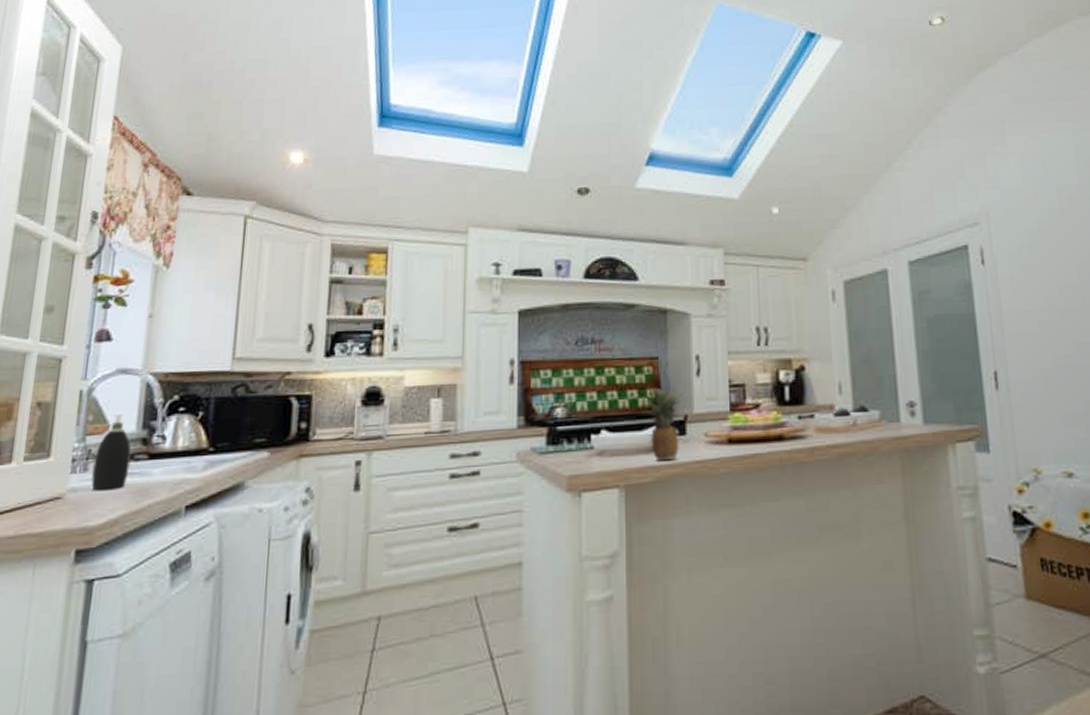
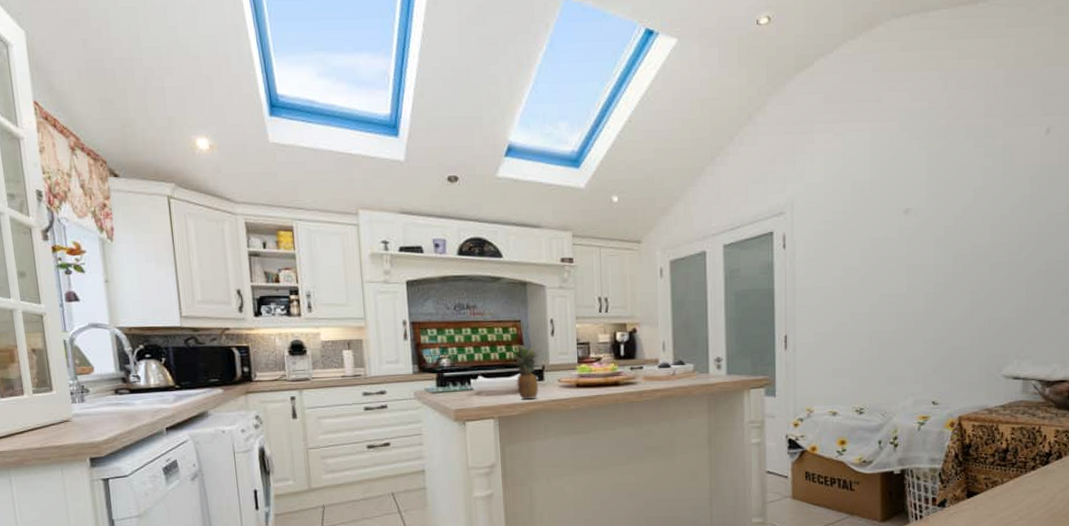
soap dispenser: present [91,415,132,491] -> none [87,359,117,416]

